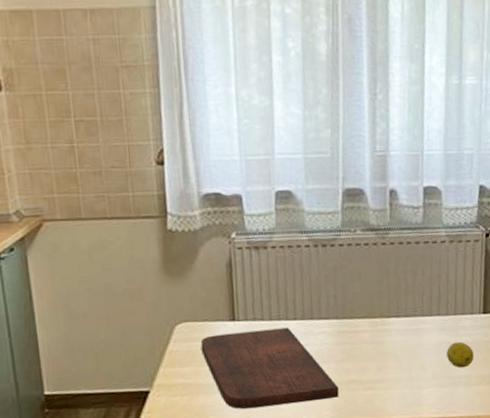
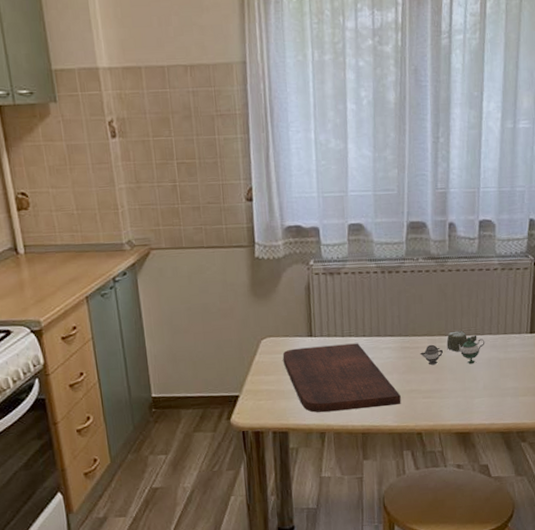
teapot: none [359,318,433,351] -> present [419,336,485,365]
cup: none [389,311,424,336] -> present [446,330,477,352]
fruit: present [447,341,474,368] -> none [497,357,521,381]

